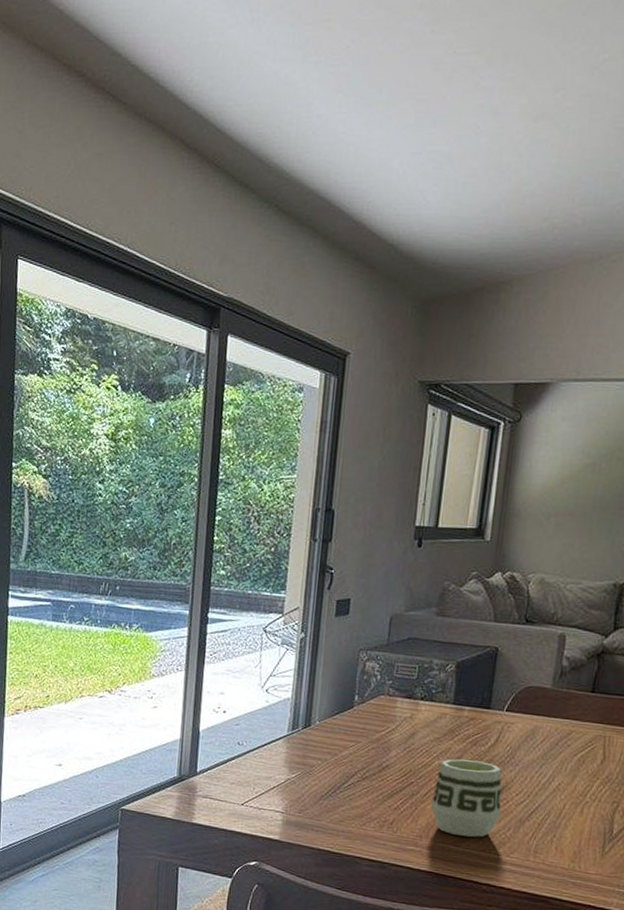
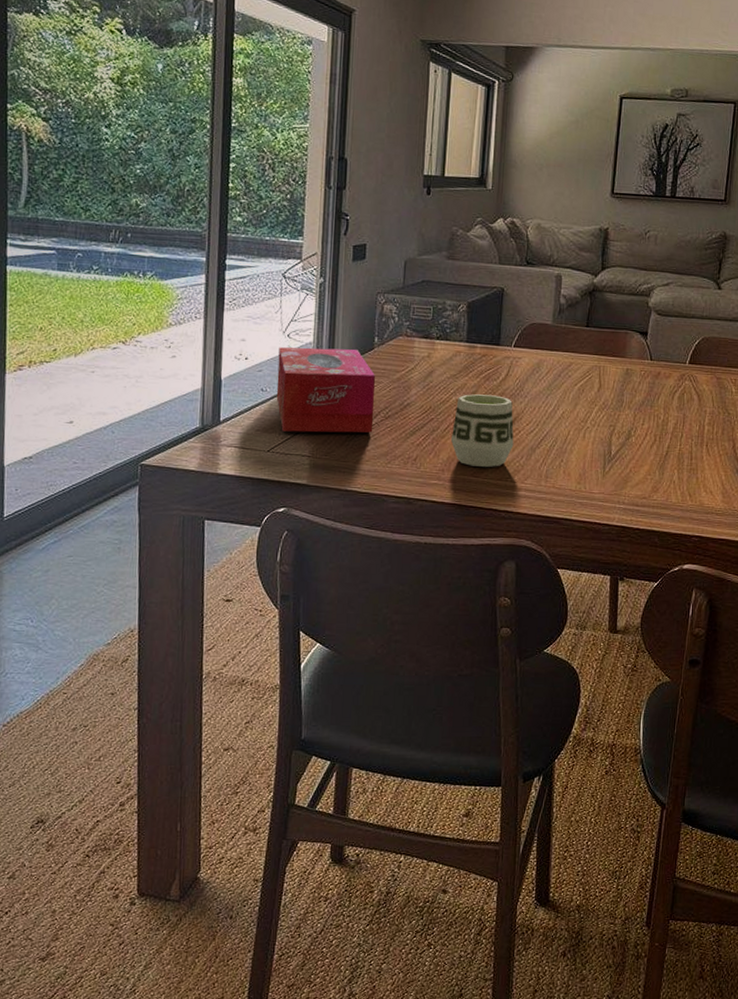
tissue box: none [252,702,354,793] -> present [276,347,375,433]

